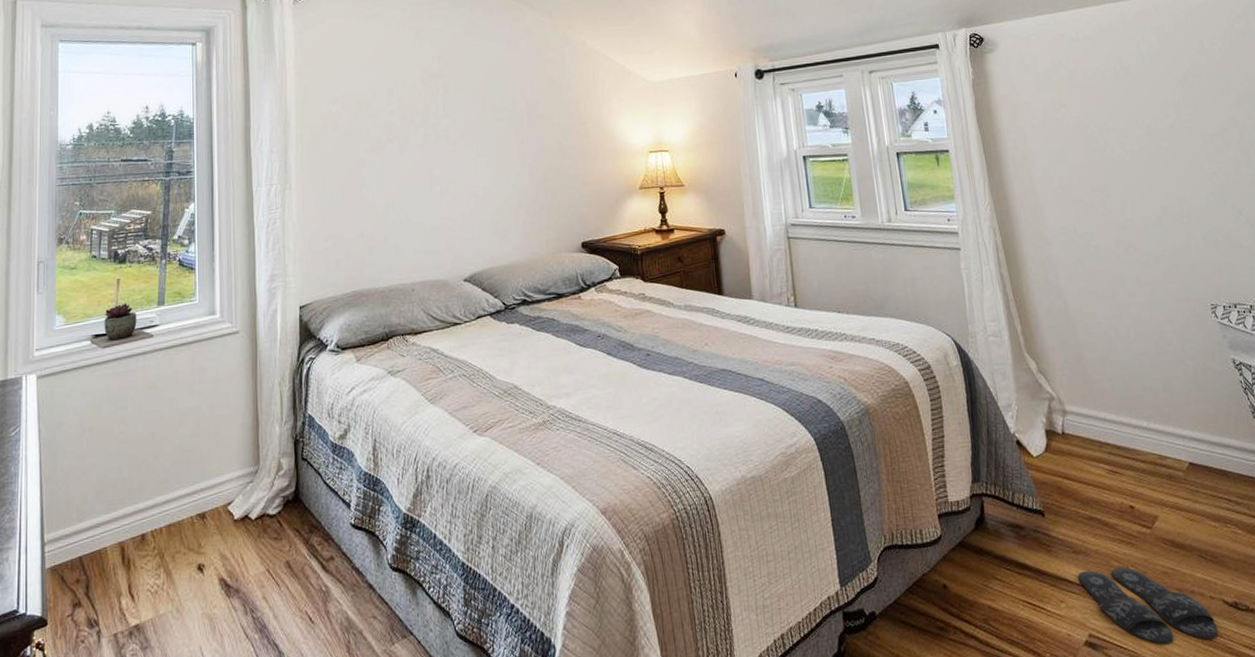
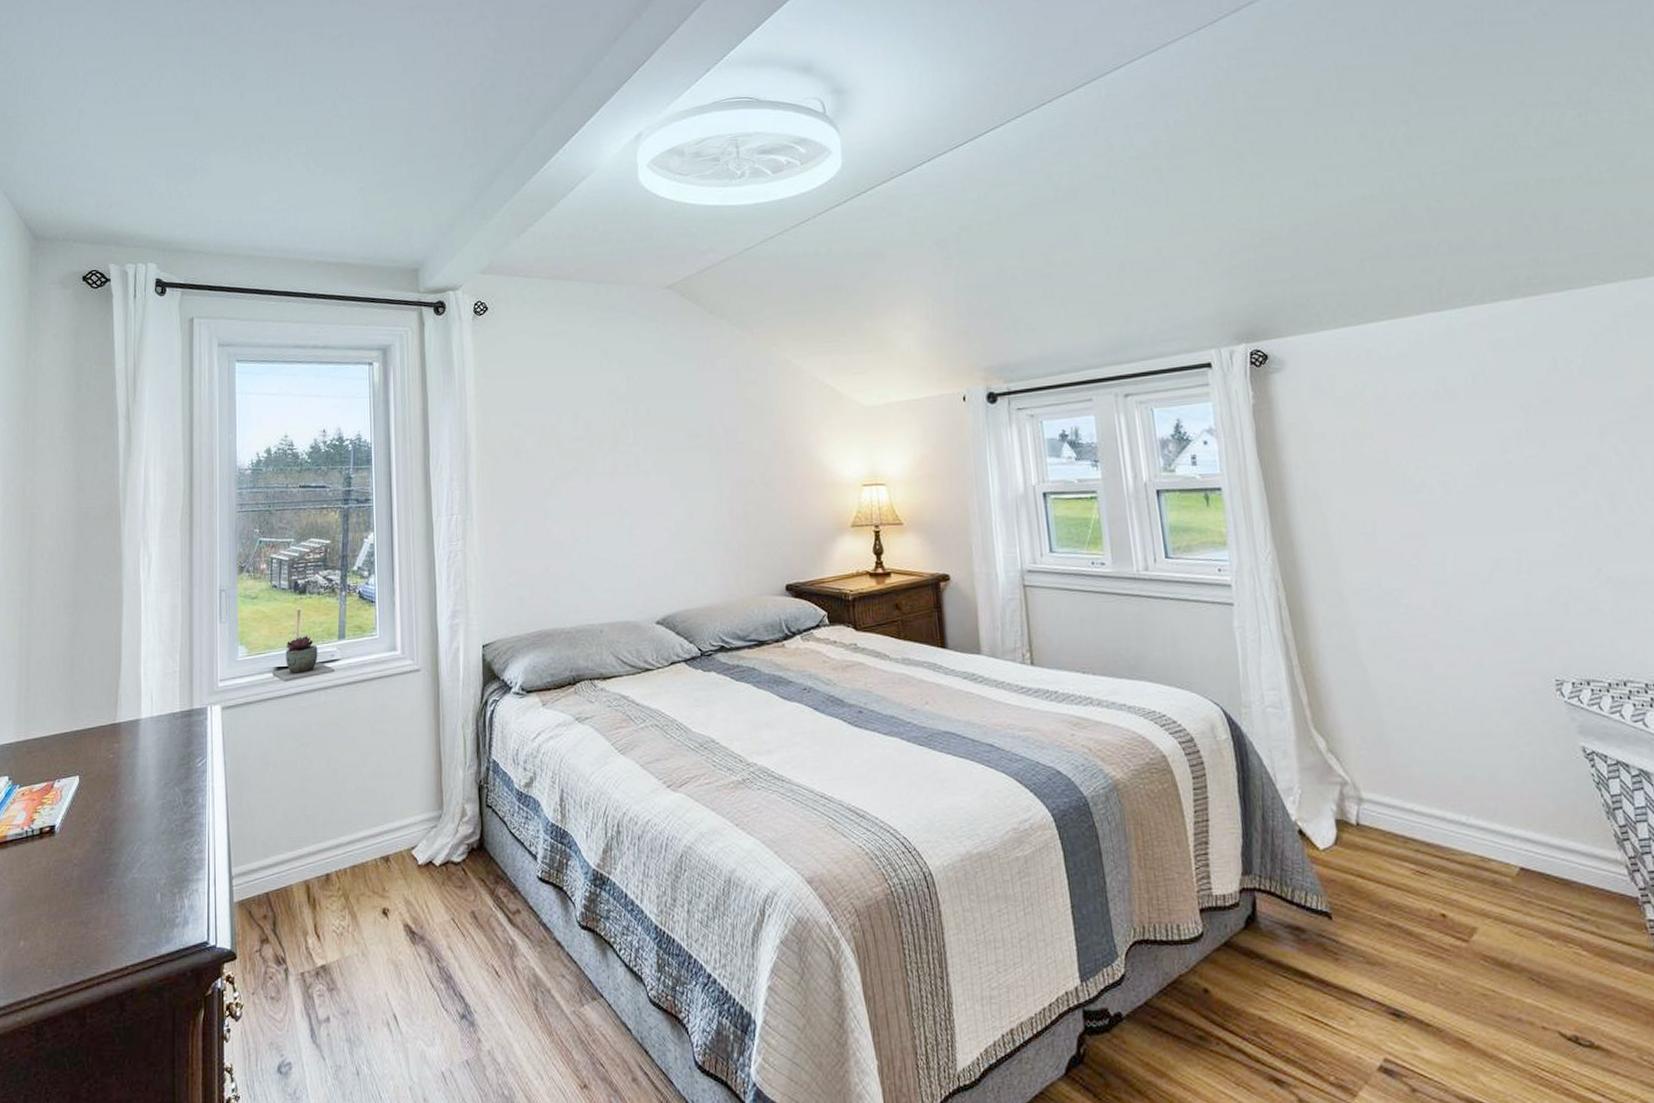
slippers: present [1078,567,1218,645] -> none [1372,984,1551,1078]

